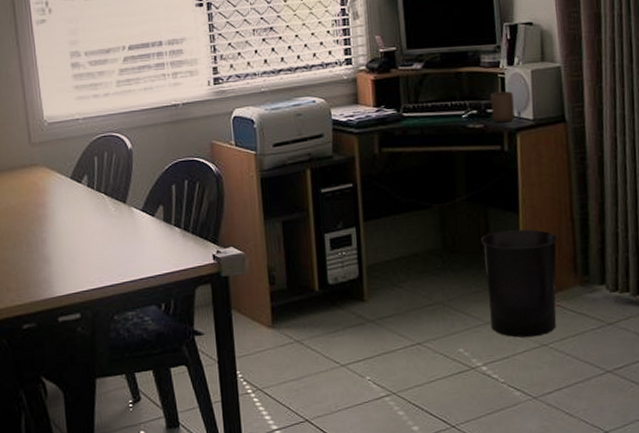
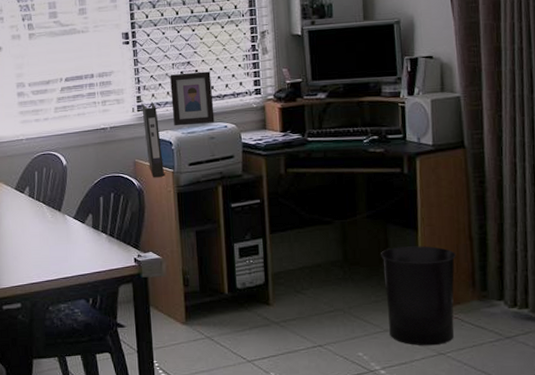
binder: none [218,73,246,161] -> present [141,101,164,177]
picture frame: none [250,38,302,102] -> present [170,71,215,126]
cup: present [490,91,515,123] -> none [391,119,414,148]

